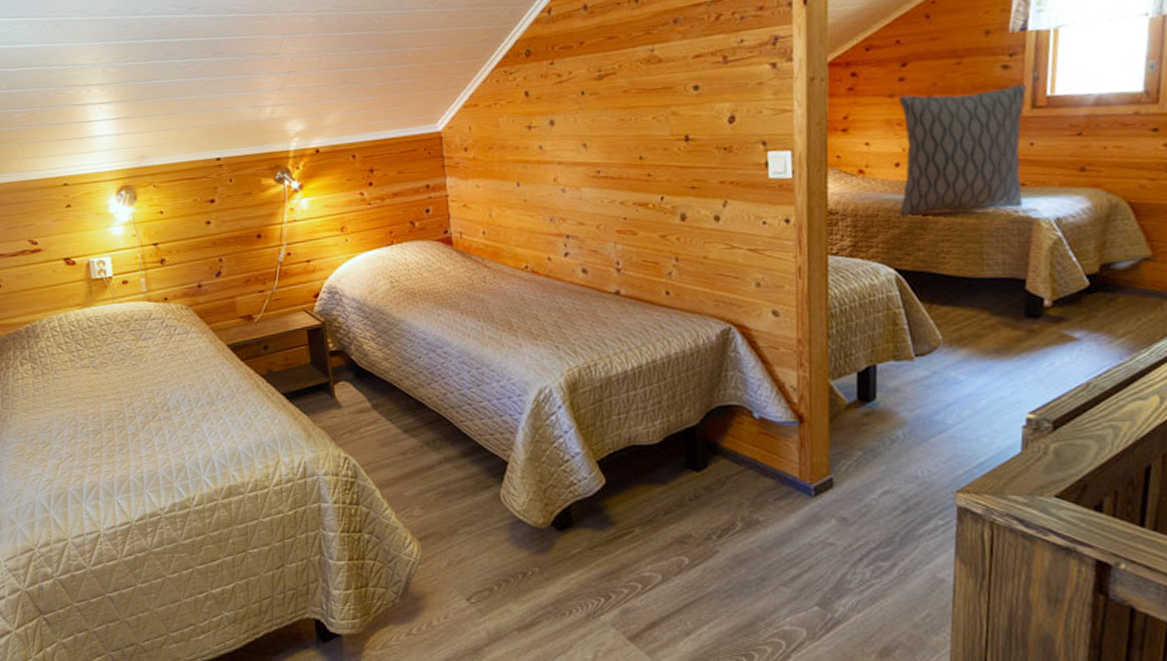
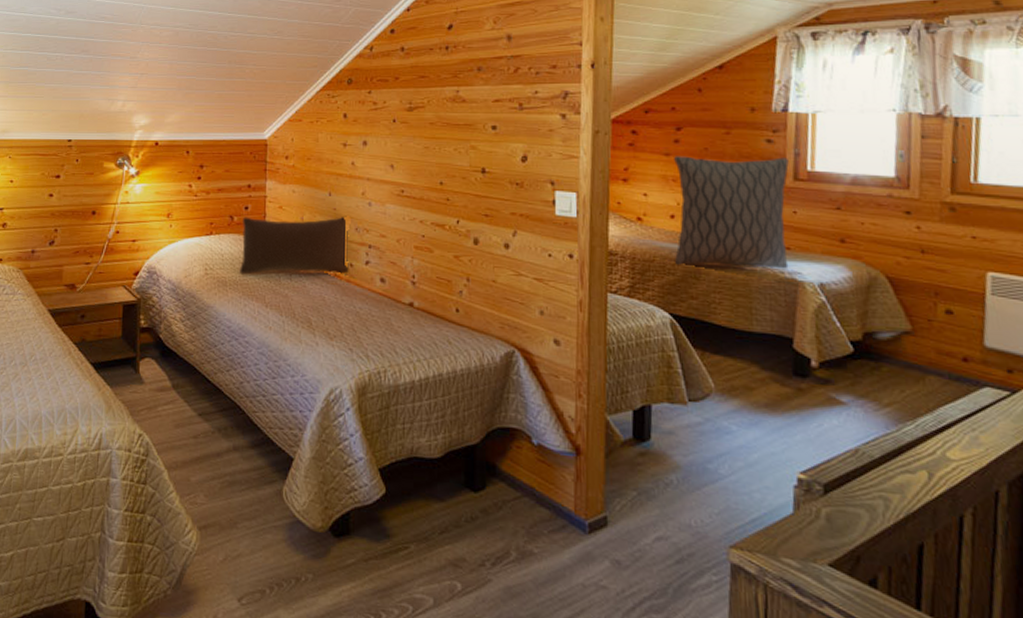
pillow: none [425,206,547,283] -> present [240,216,349,275]

